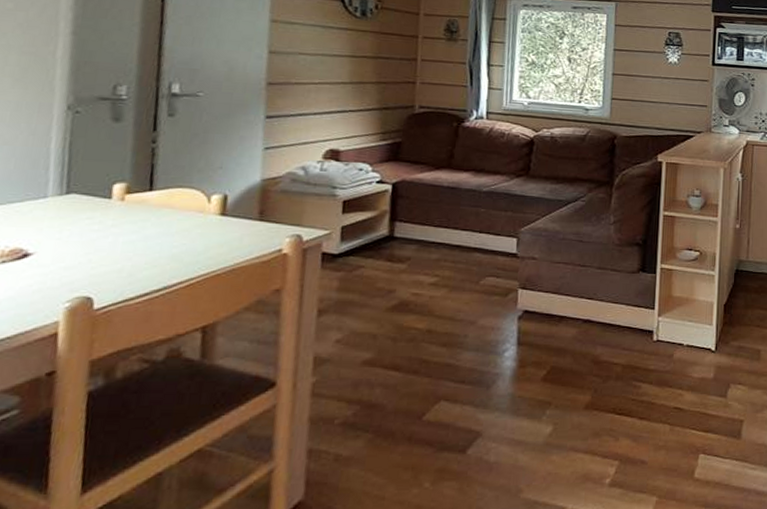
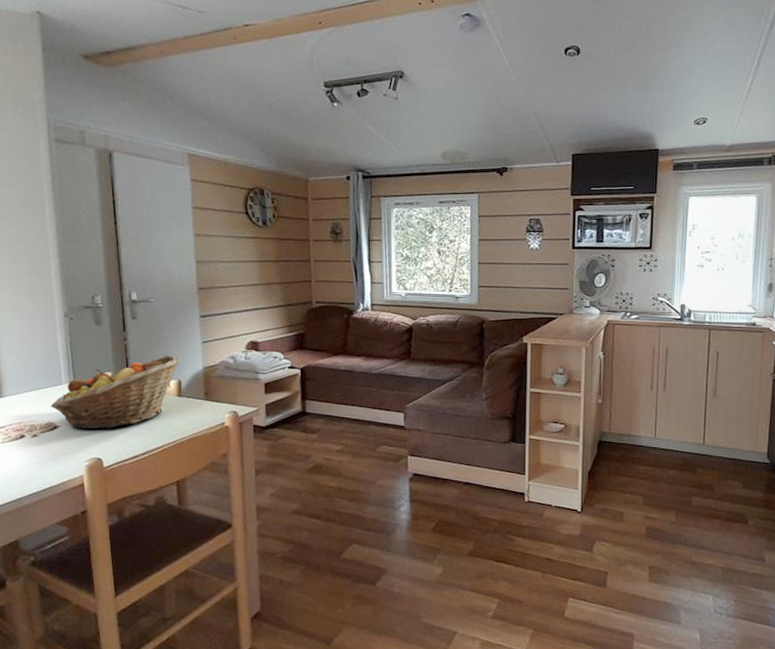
fruit basket: none [23,164,230,258] -> present [50,356,180,429]

